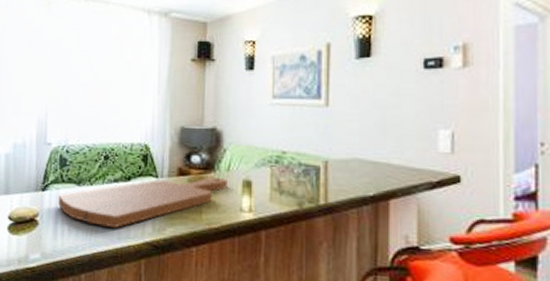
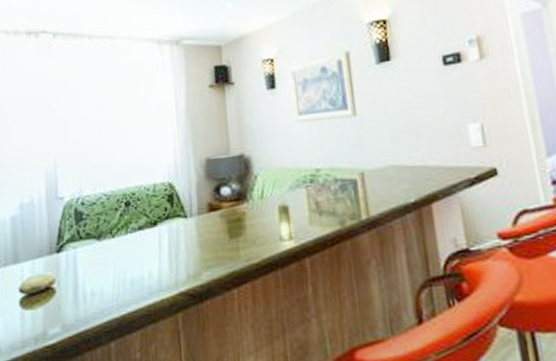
cutting board: present [57,176,227,229] -> none [76,207,263,283]

